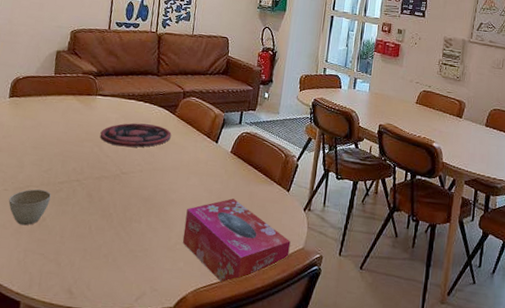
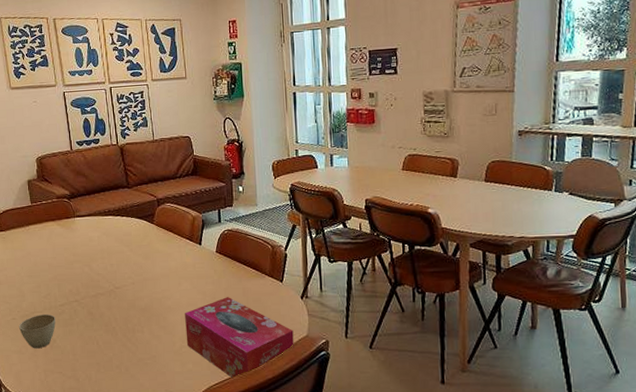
plate: present [99,123,172,148] -> none [86,237,155,263]

